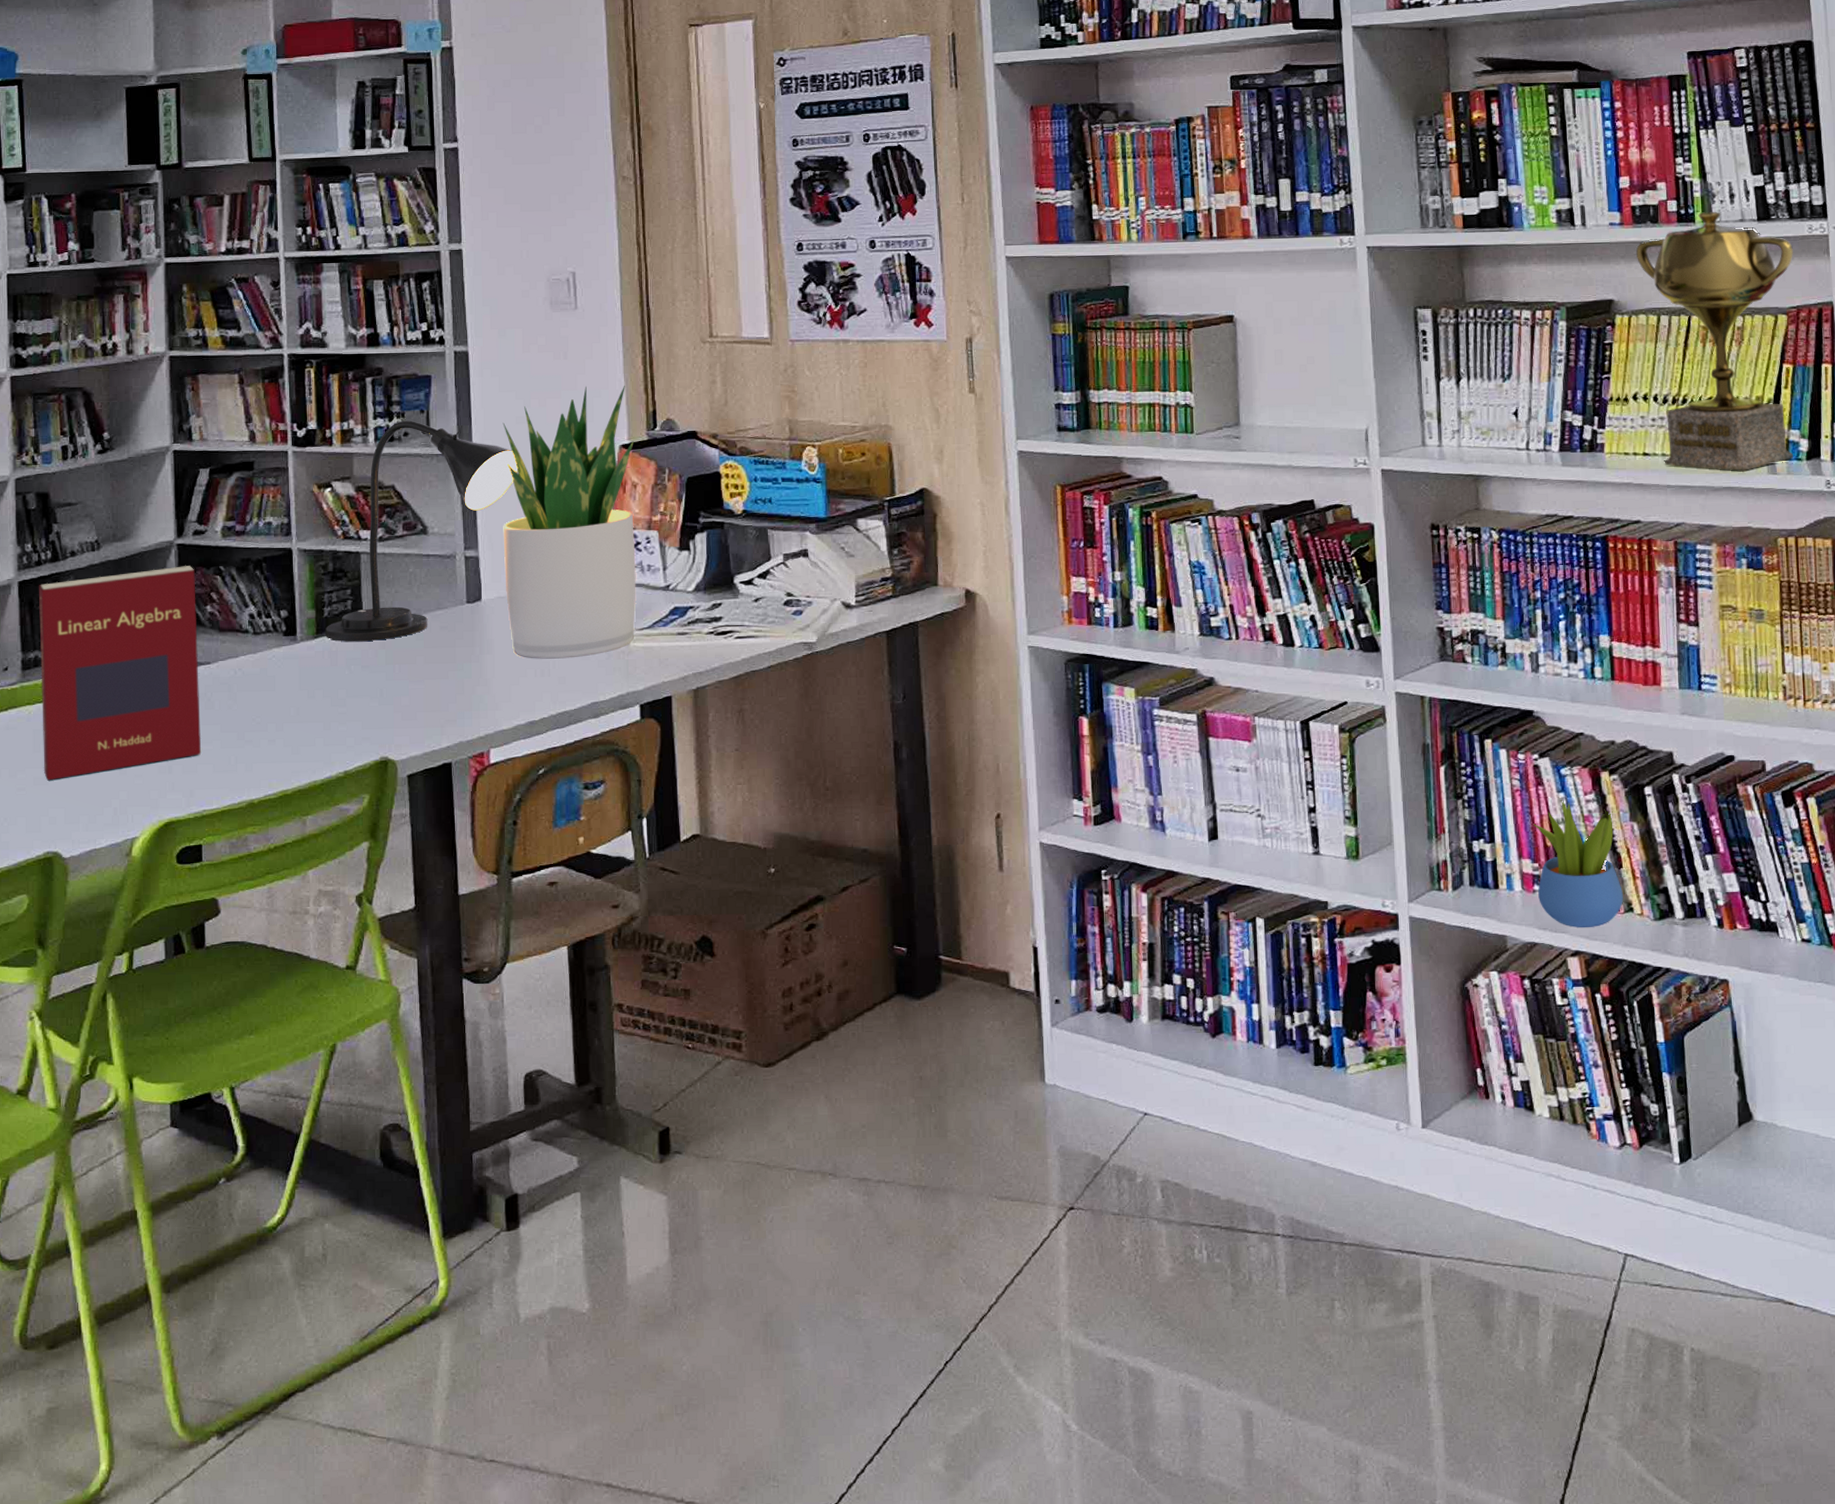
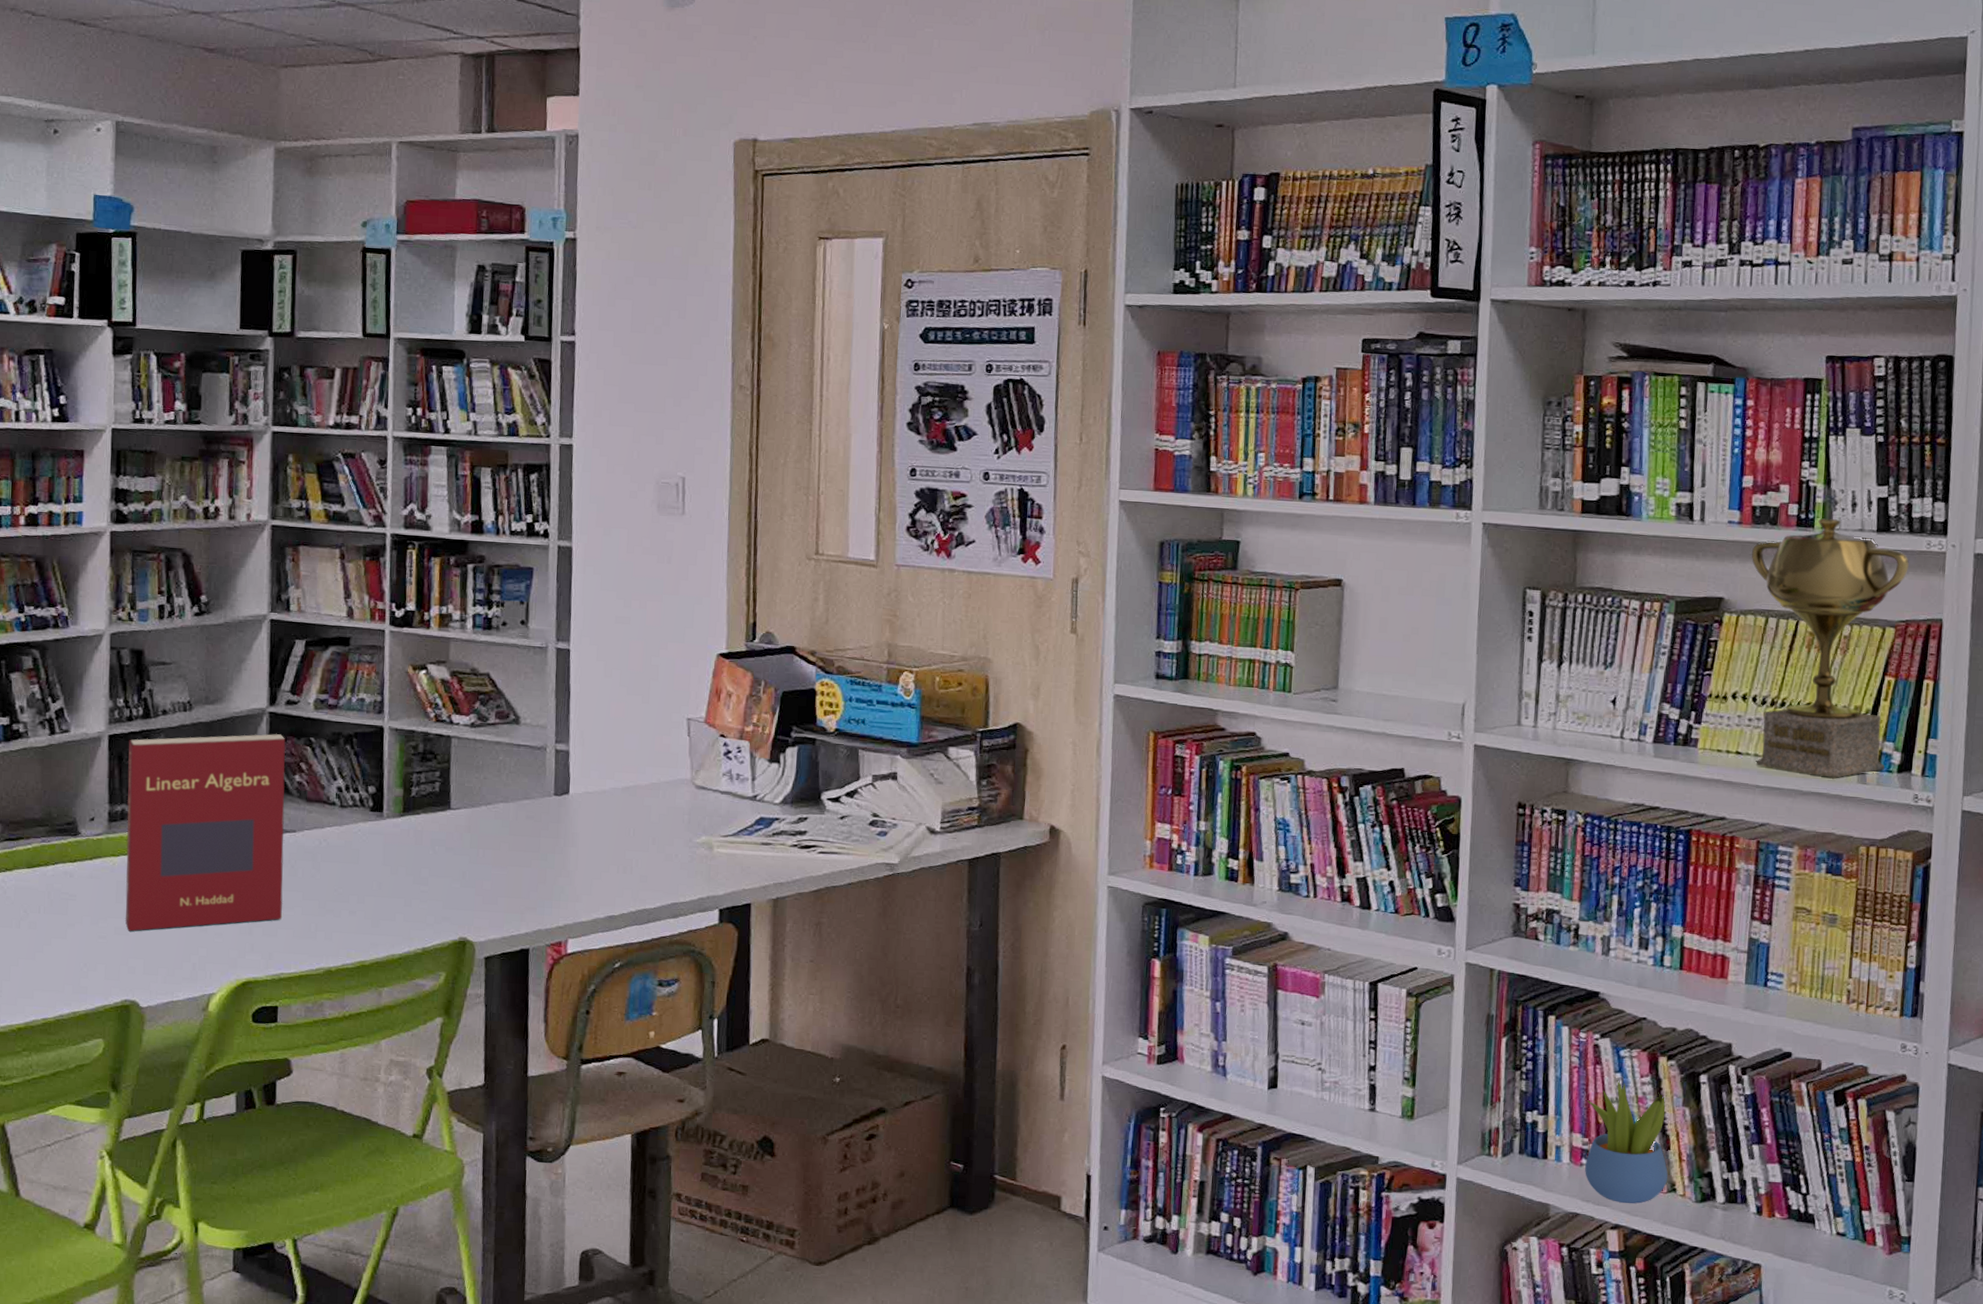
desk lamp: present [325,420,519,642] -> none [412,610,615,824]
planter: present [502,385,636,659] -> none [594,592,732,858]

